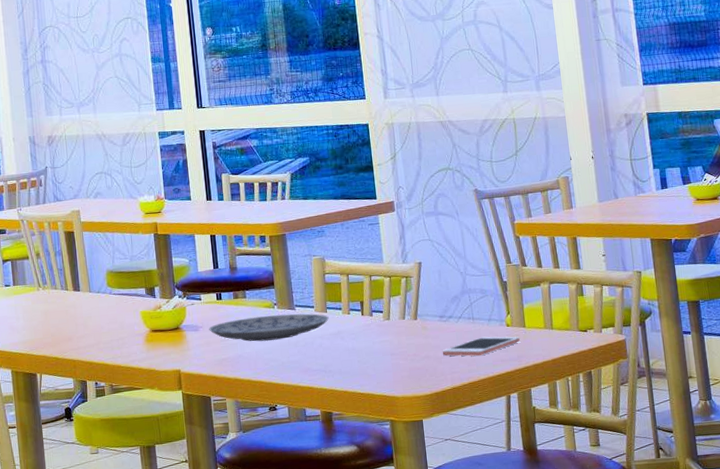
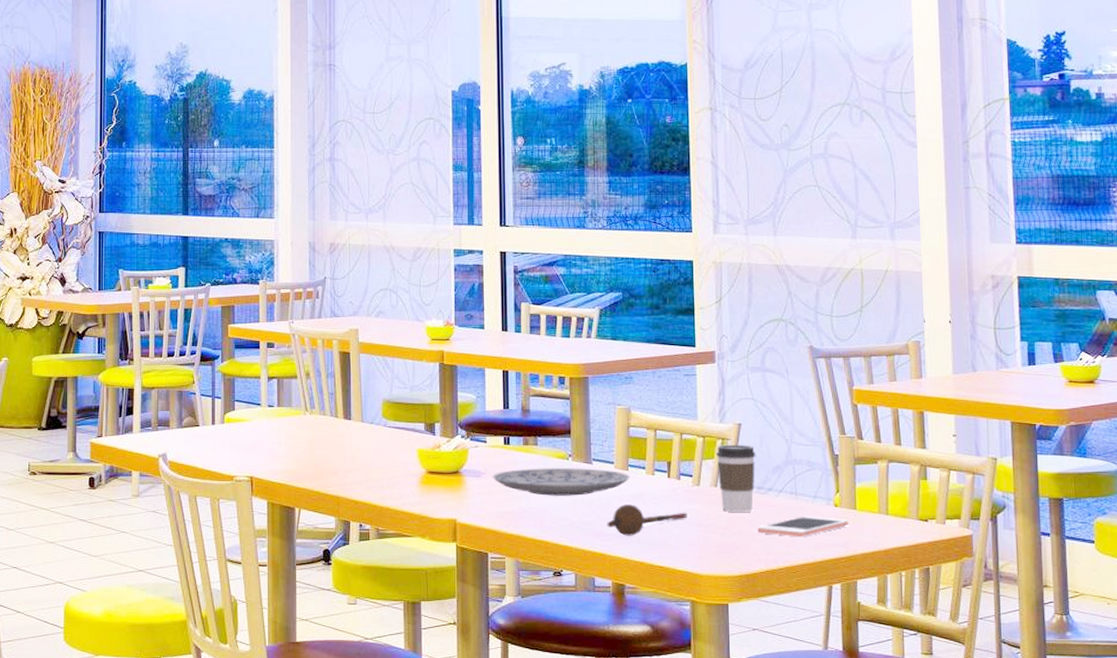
spoon: none [312,342,381,370] -> present [607,504,687,536]
coffee cup: none [401,280,437,340] -> present [716,445,756,512]

